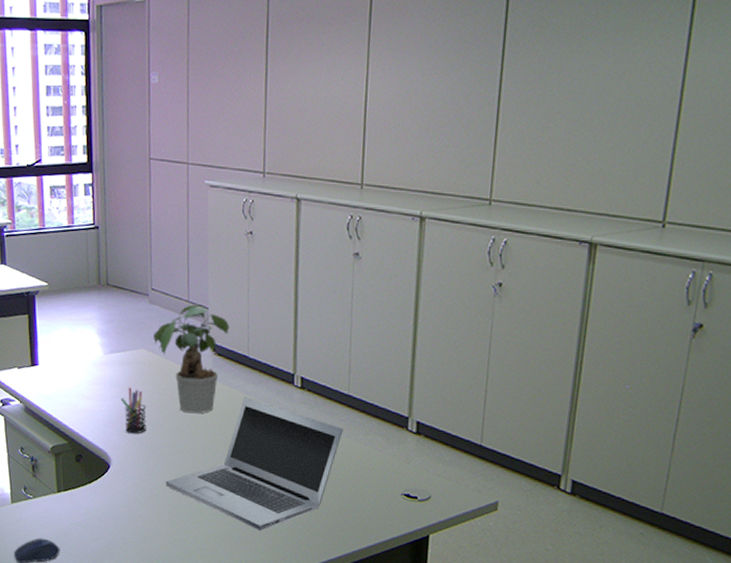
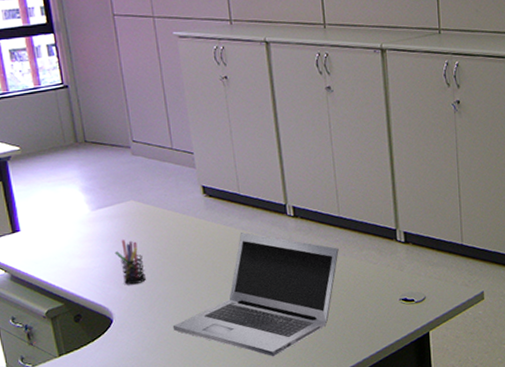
potted plant: present [153,304,230,414] -> none [140,150,218,256]

